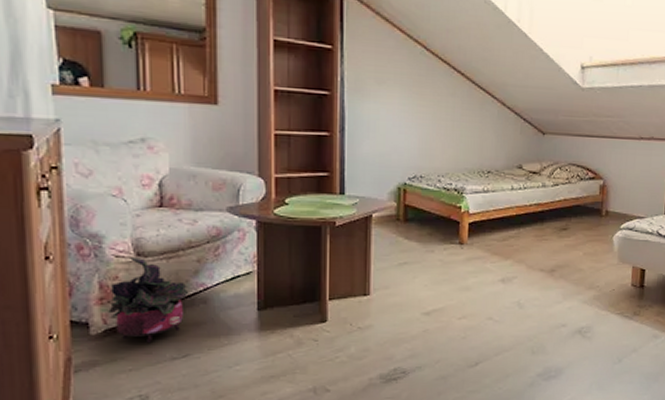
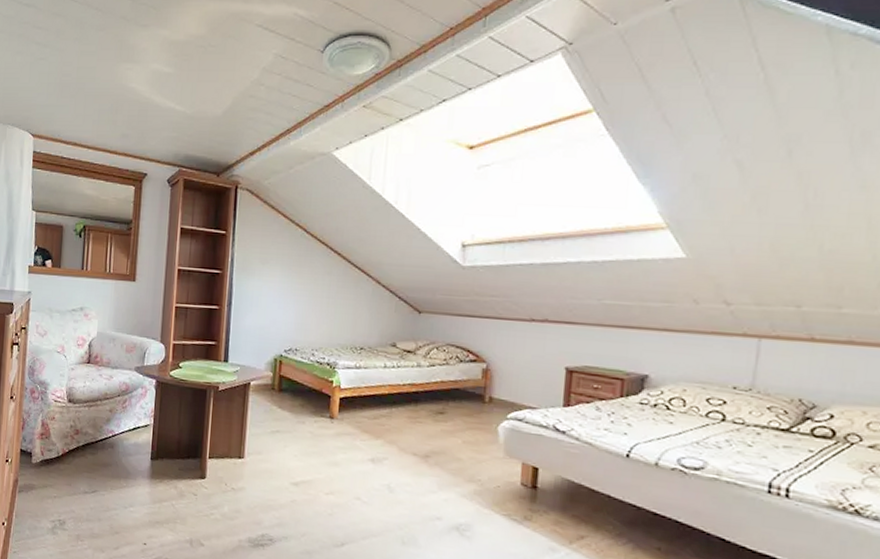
potted plant: present [108,258,189,344] -> none [45,403,102,477]

